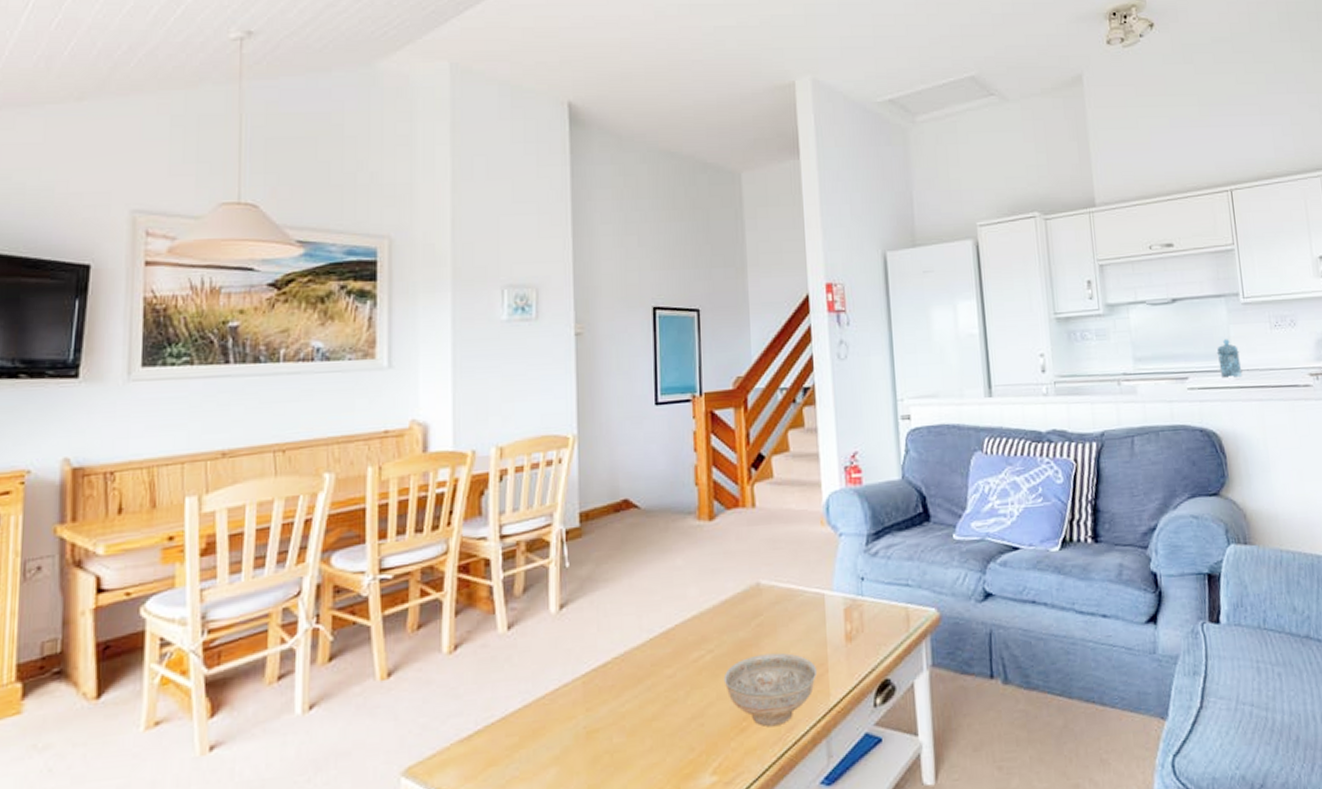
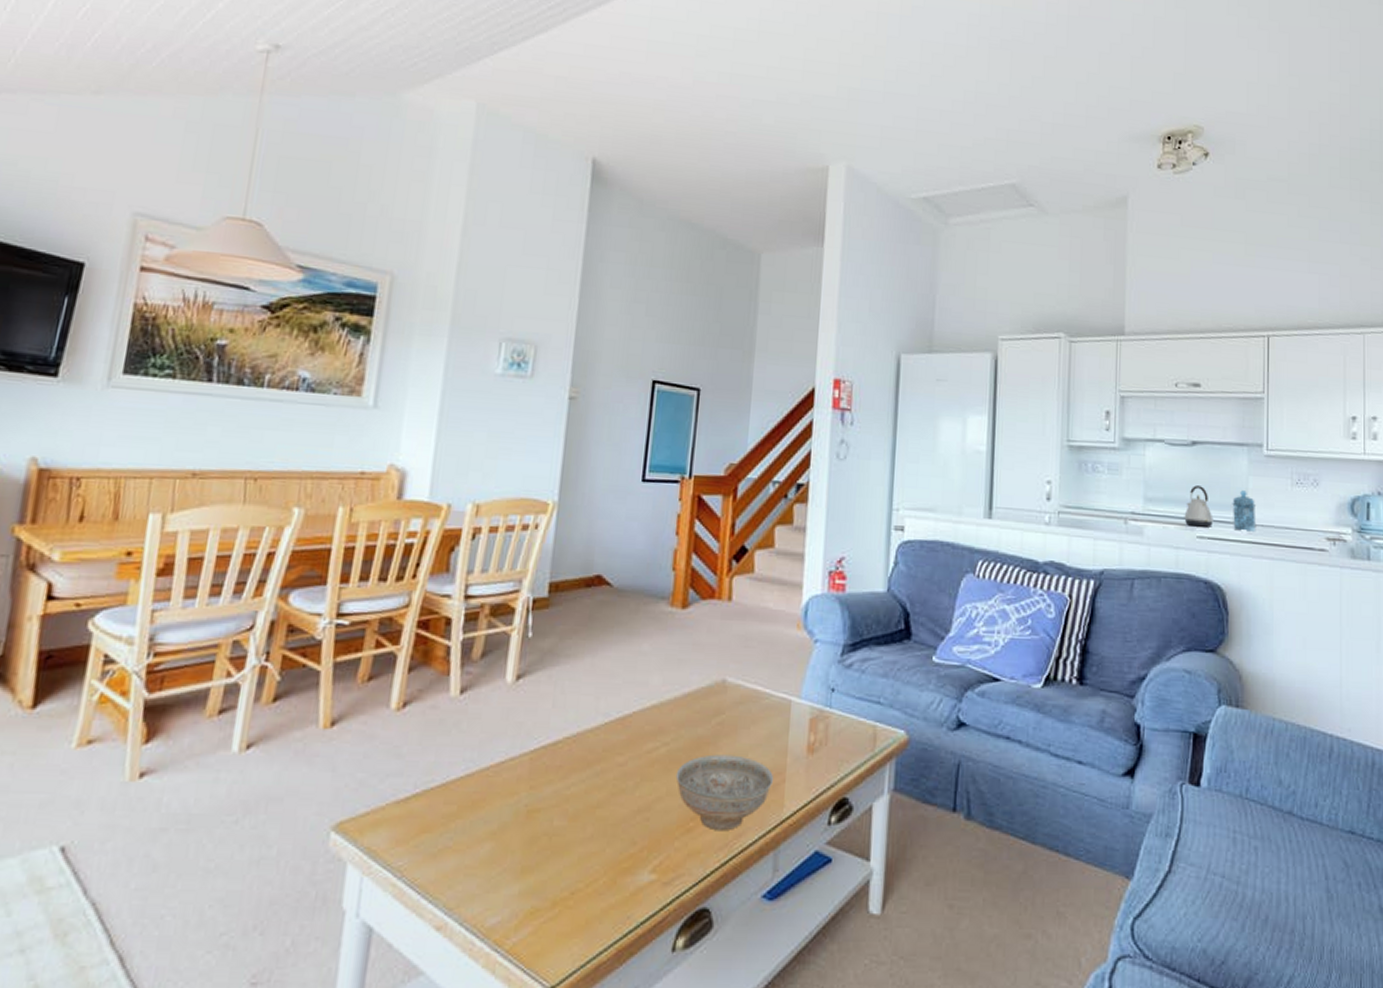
kettle: none [1173,340,1202,379] -> present [1184,485,1213,527]

